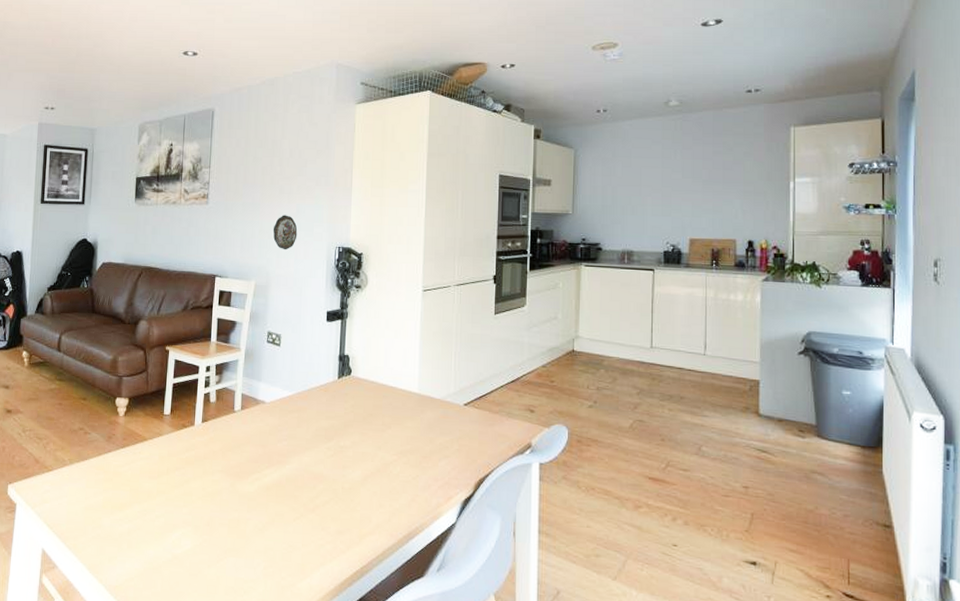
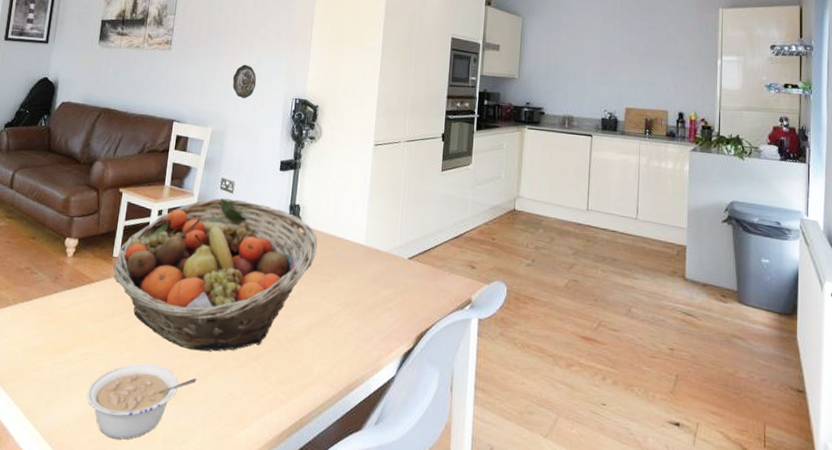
legume: none [148,517,255,592] -> present [87,363,197,440]
fruit basket: none [164,352,369,504] -> present [113,198,317,352]

